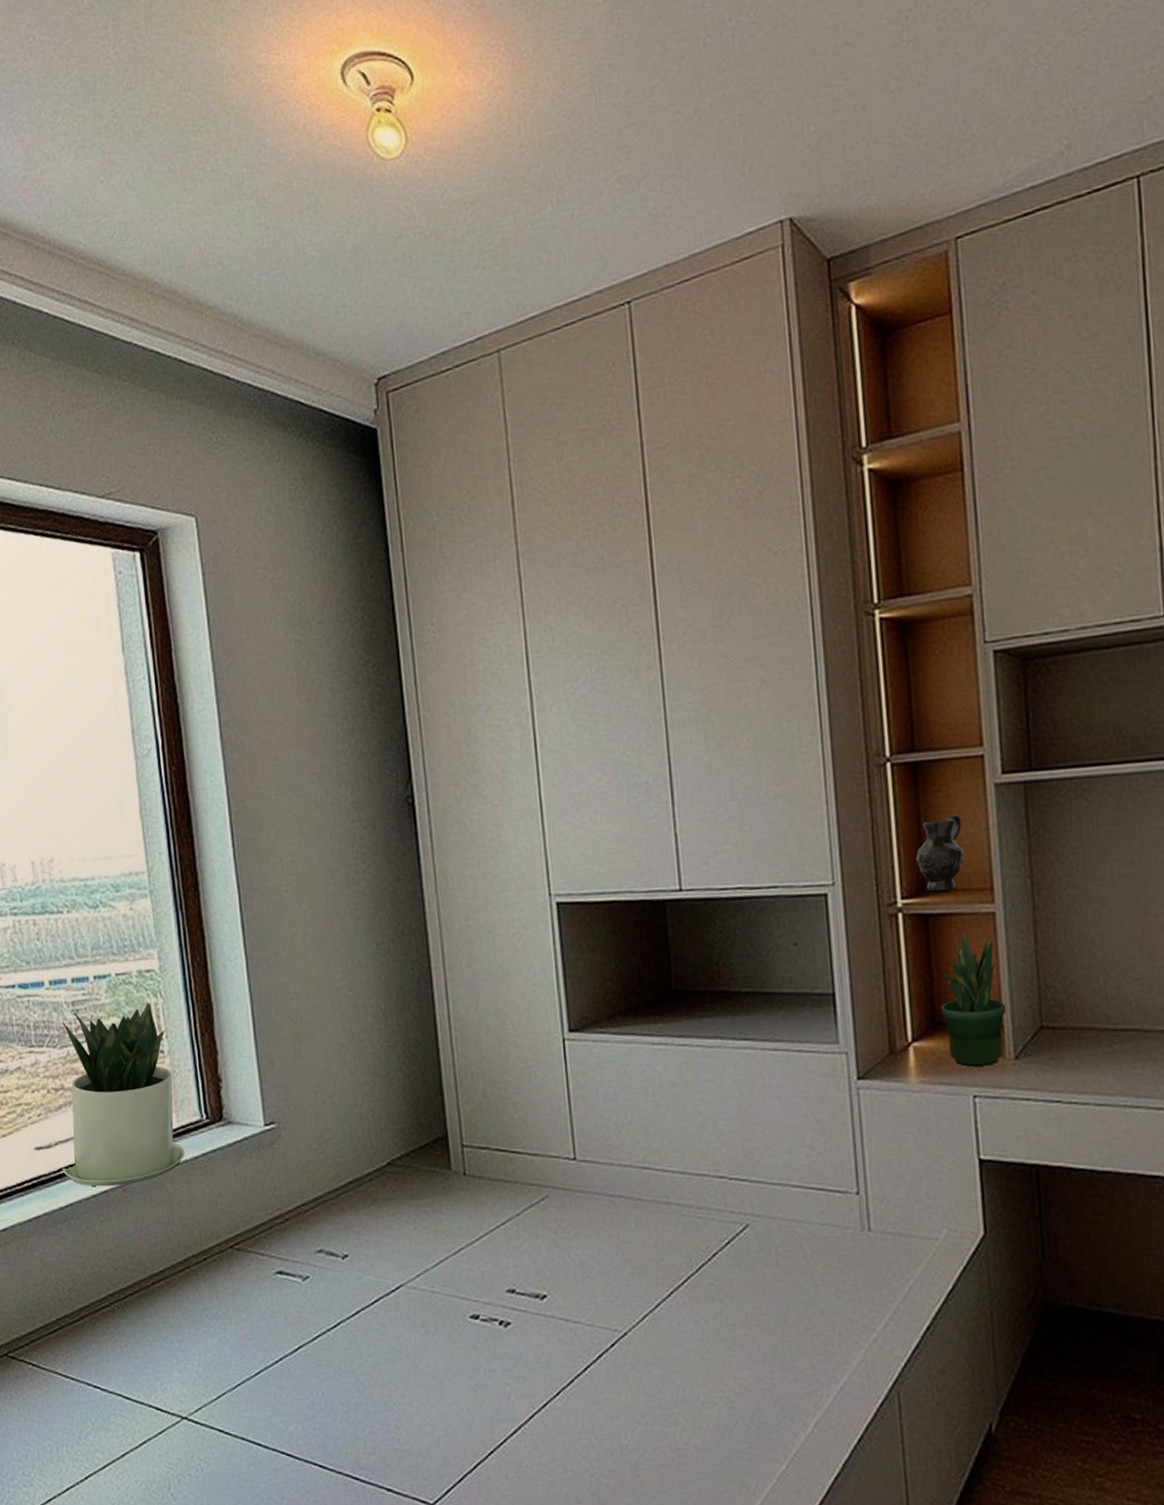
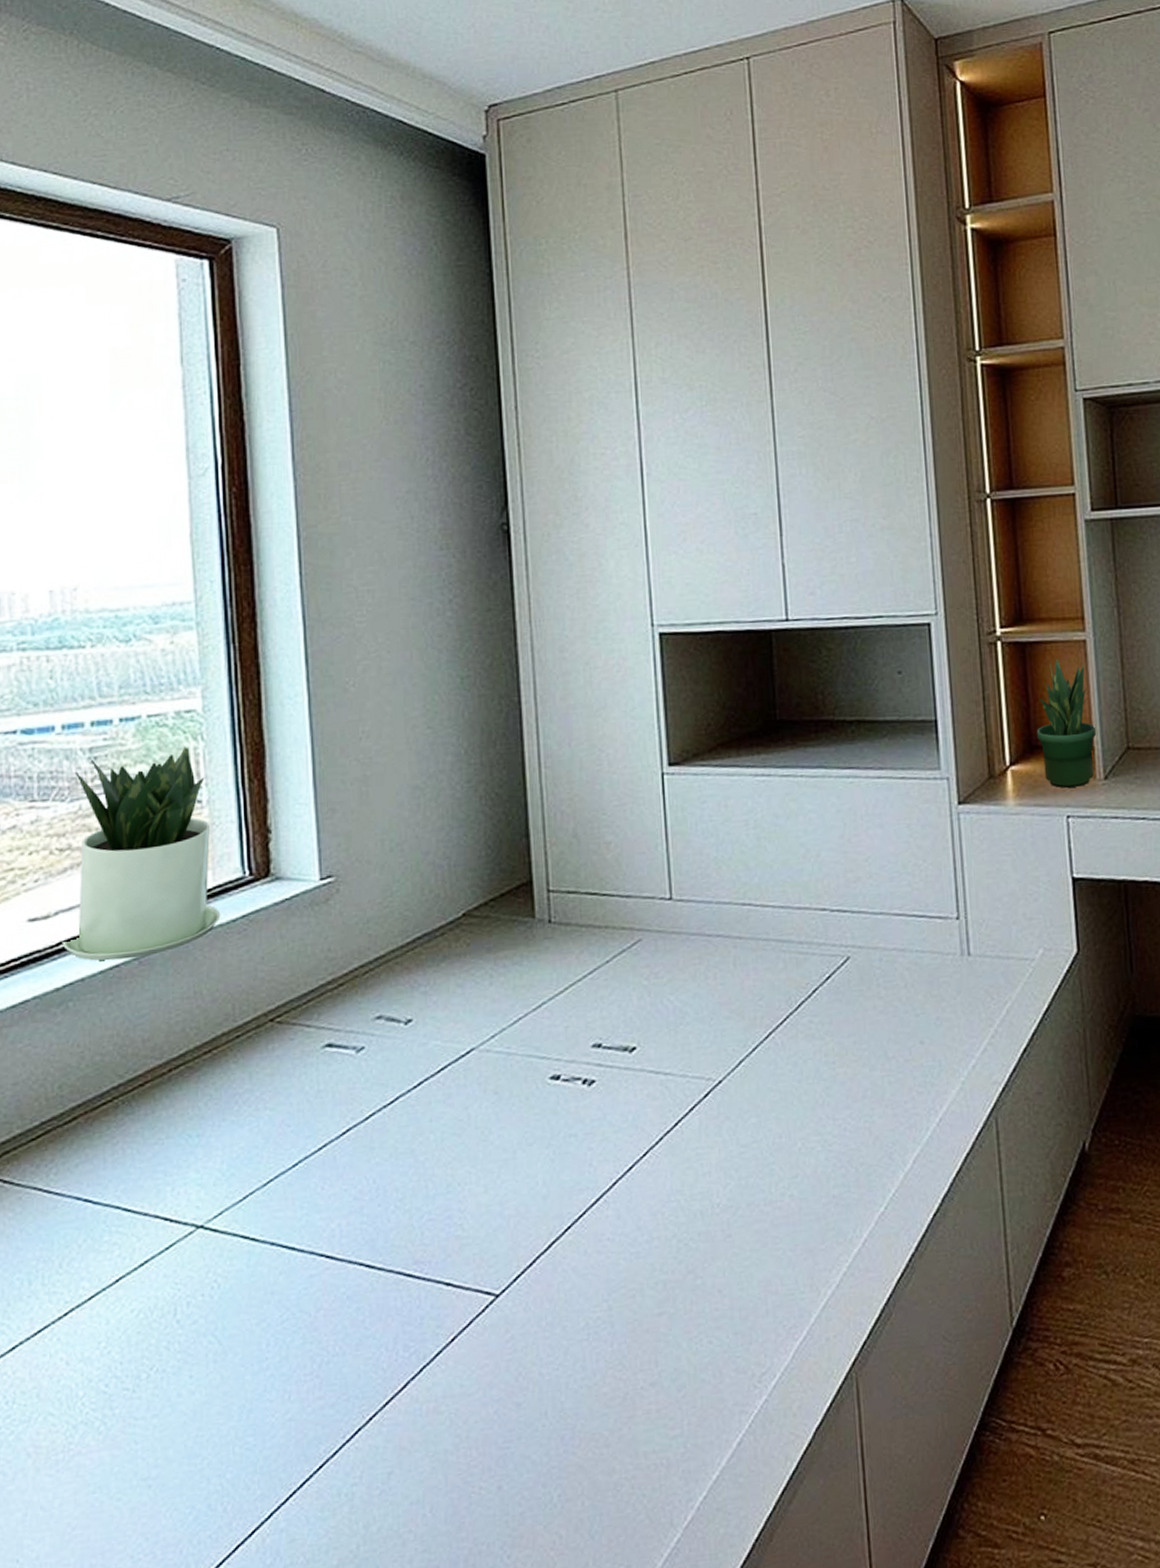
decorative vase: present [916,814,964,892] -> none [1014,548,1058,621]

